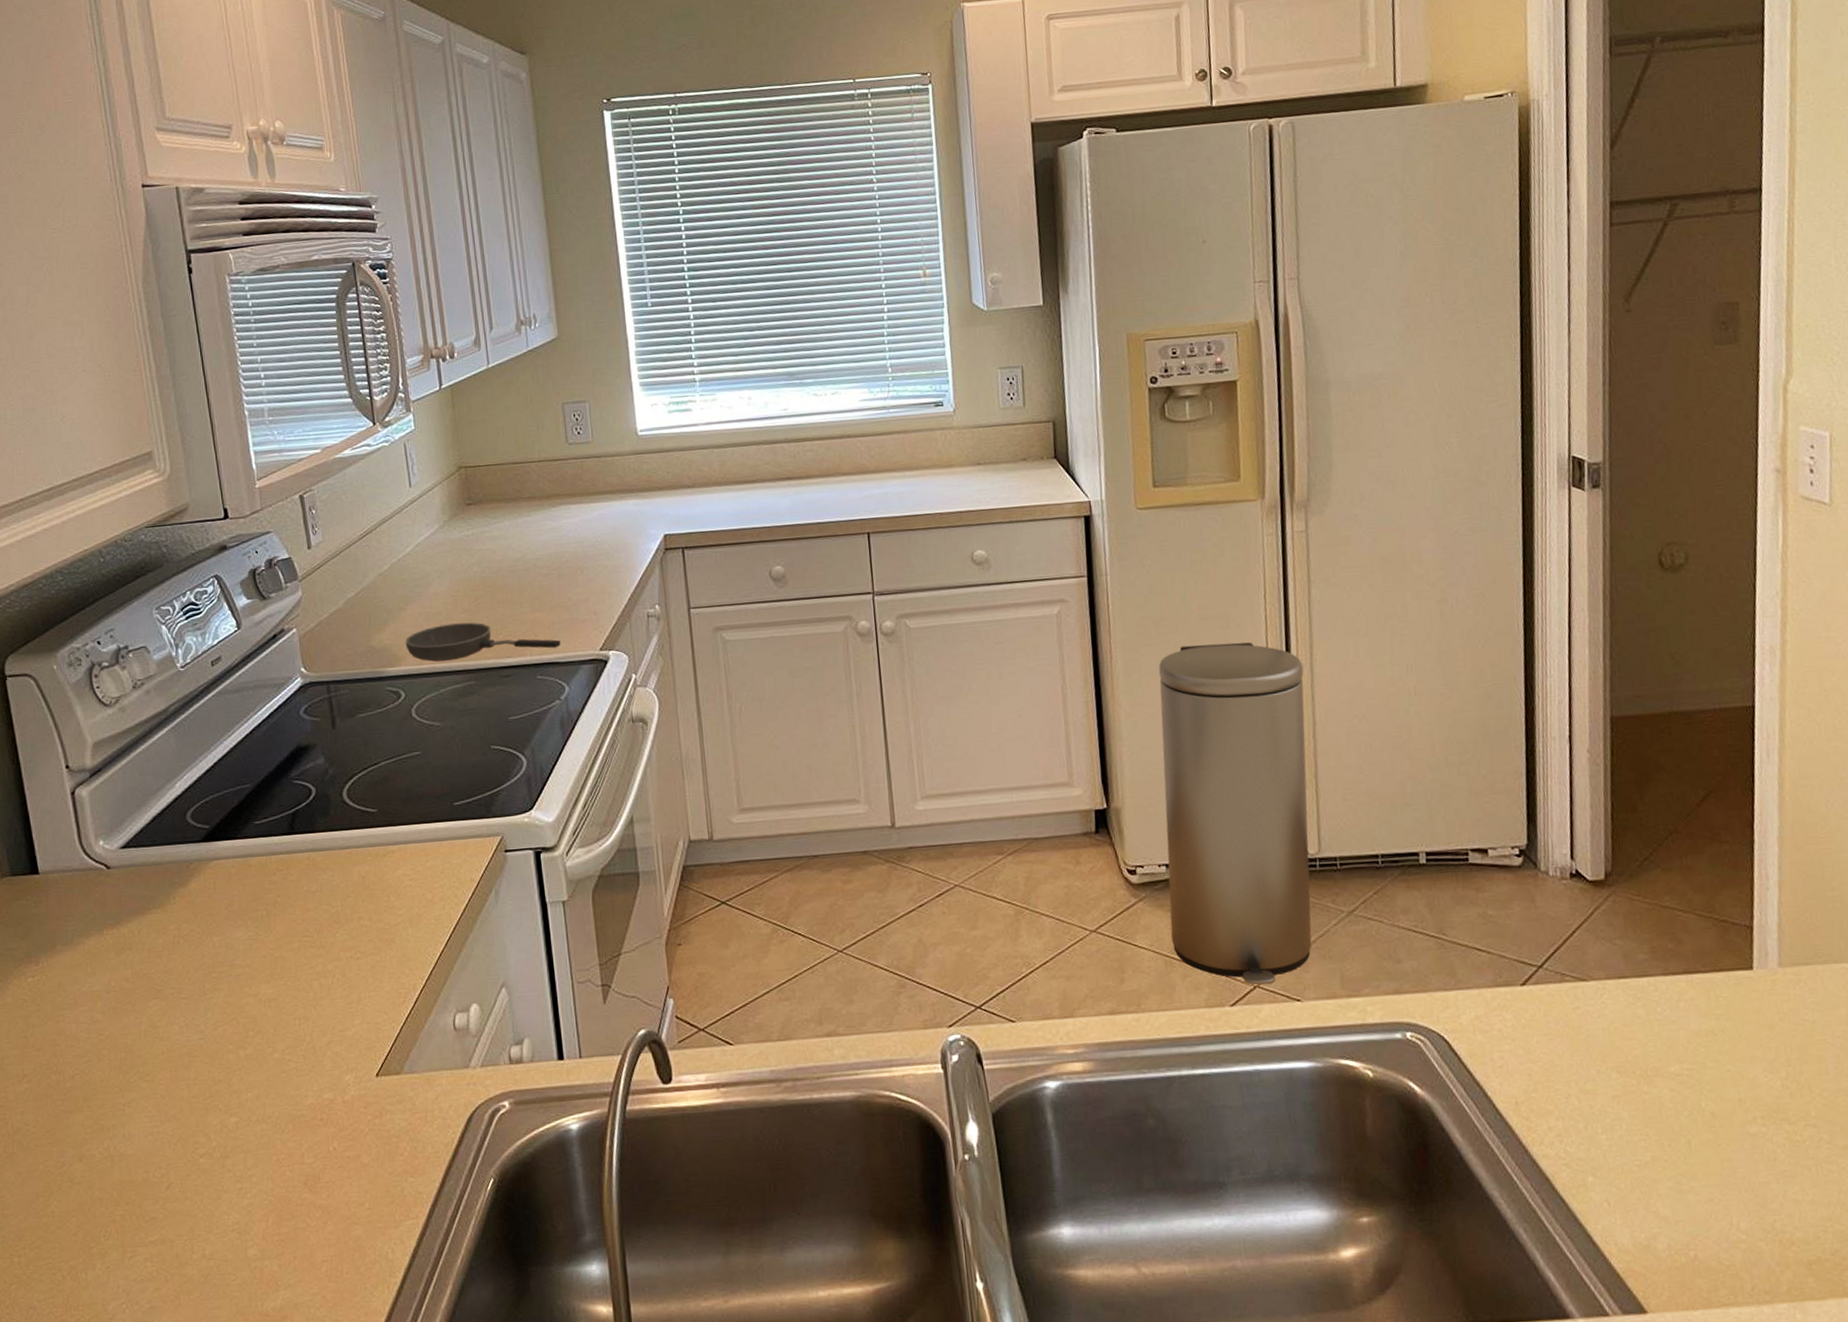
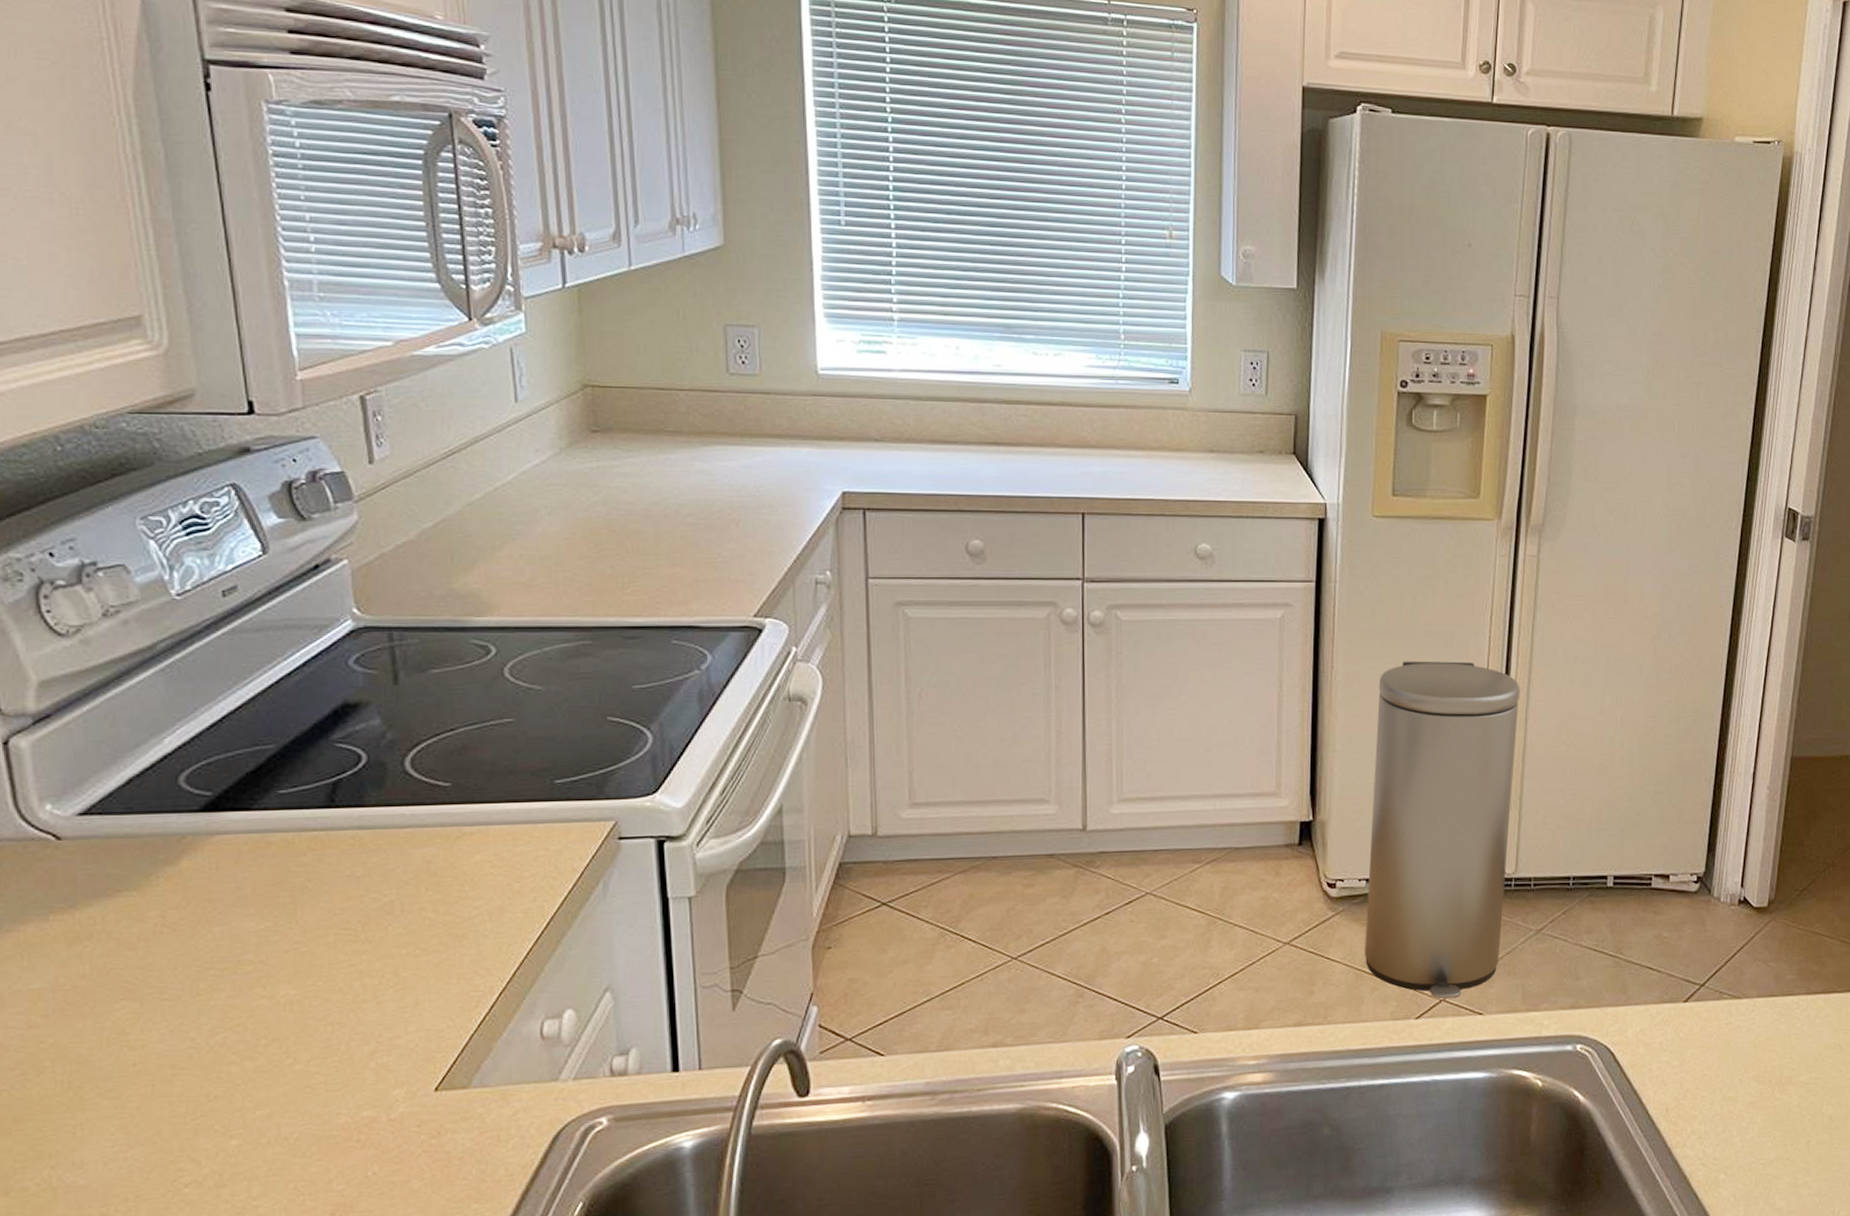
frying pan: present [405,622,561,662] -> none [500,571,705,615]

